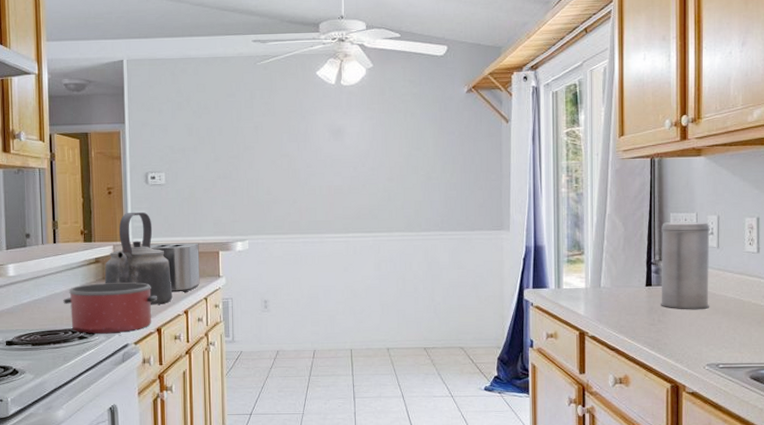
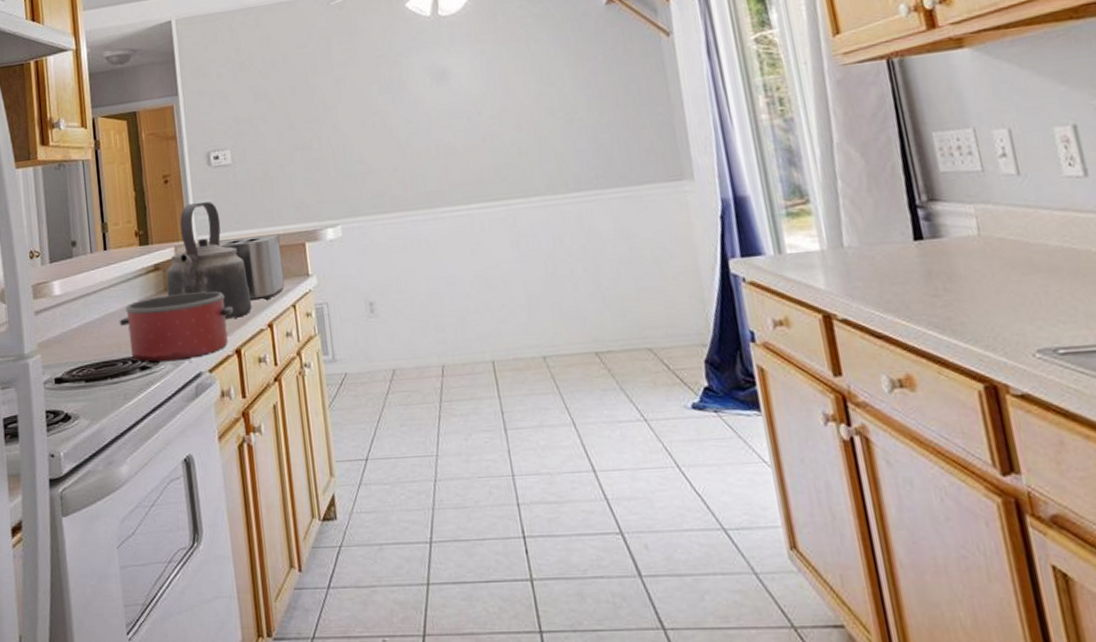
canister: present [660,222,710,310] -> none [921,140,1023,271]

